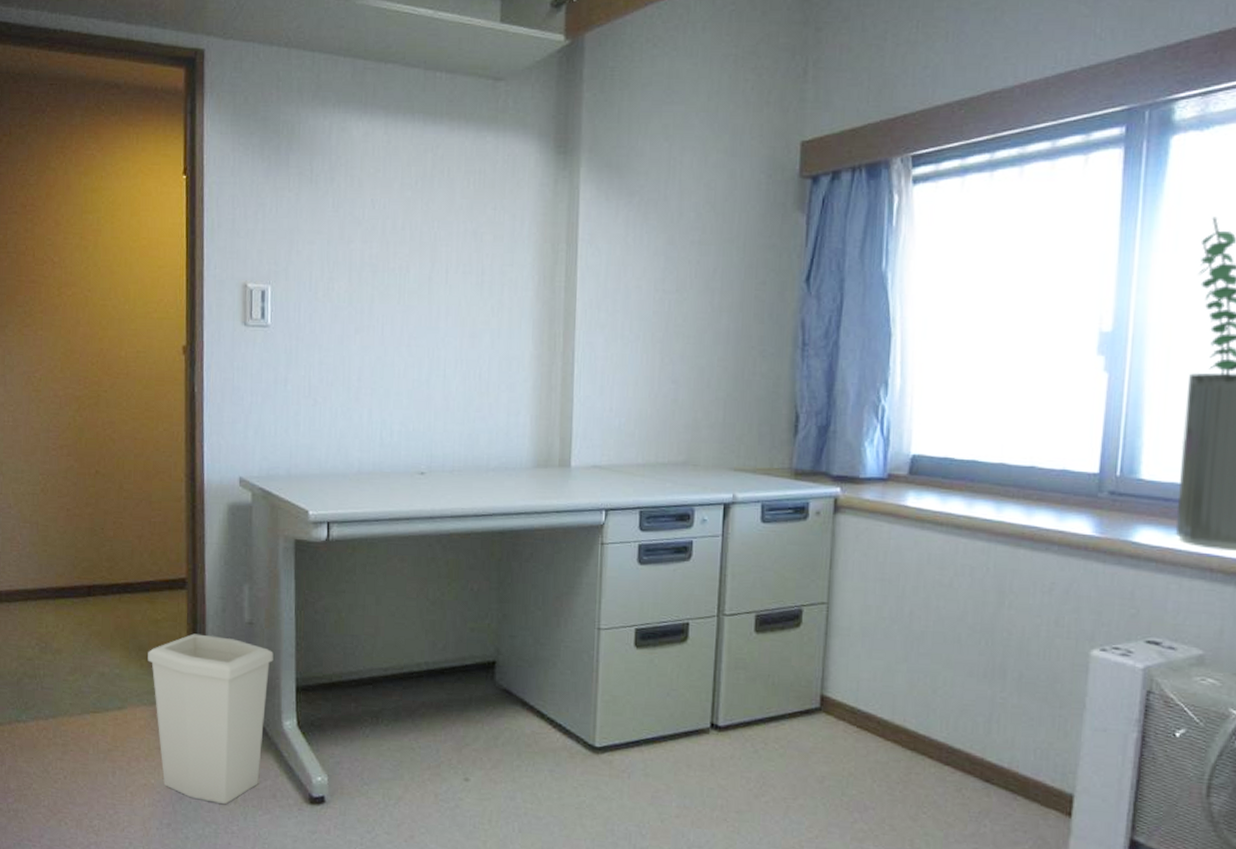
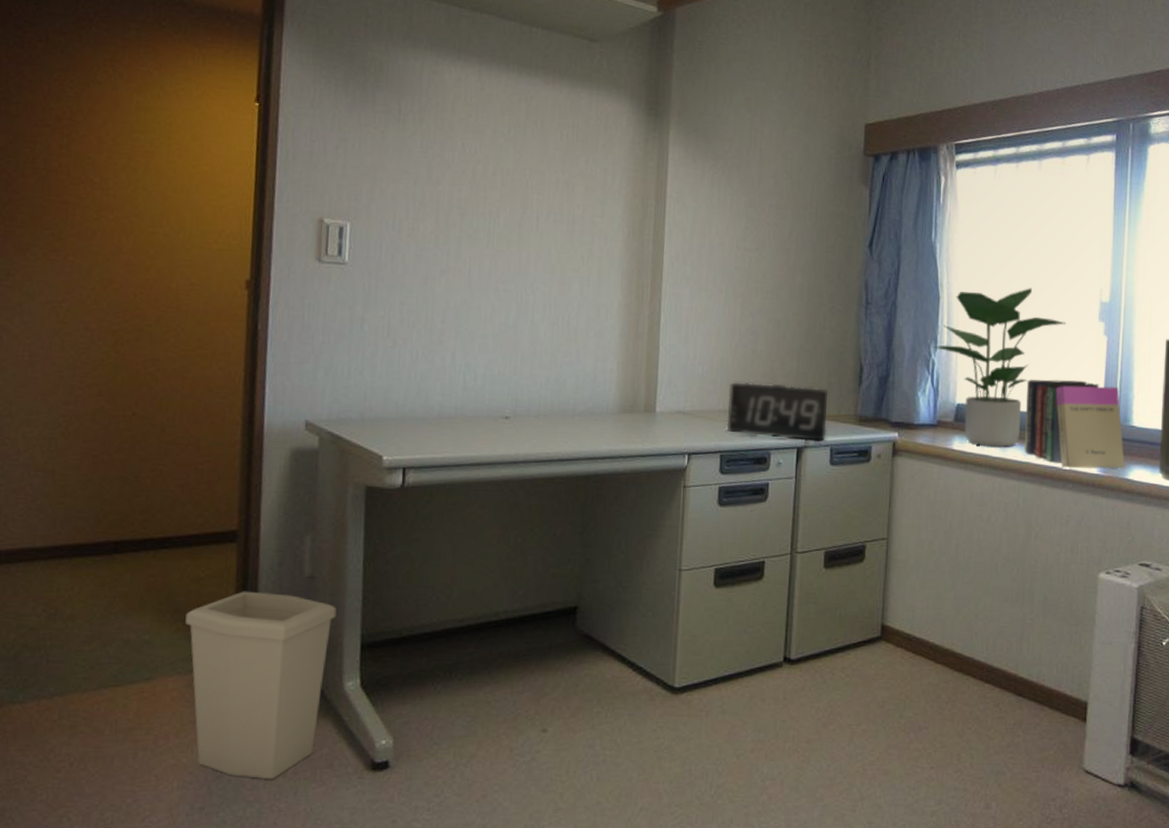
alarm clock: none [646,433,758,497] -> present [726,381,828,441]
potted plant: none [882,319,1053,505] -> present [932,288,1066,448]
books: none [996,425,1129,530] -> present [1024,379,1125,470]

